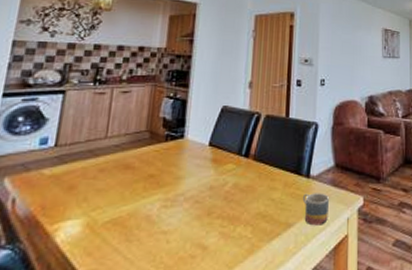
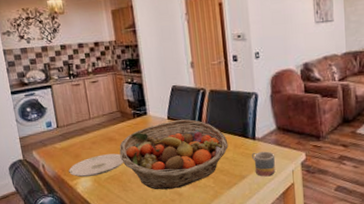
plate: none [51,187,138,219] -> present [69,153,124,177]
fruit basket: none [133,148,278,241] -> present [119,119,229,190]

